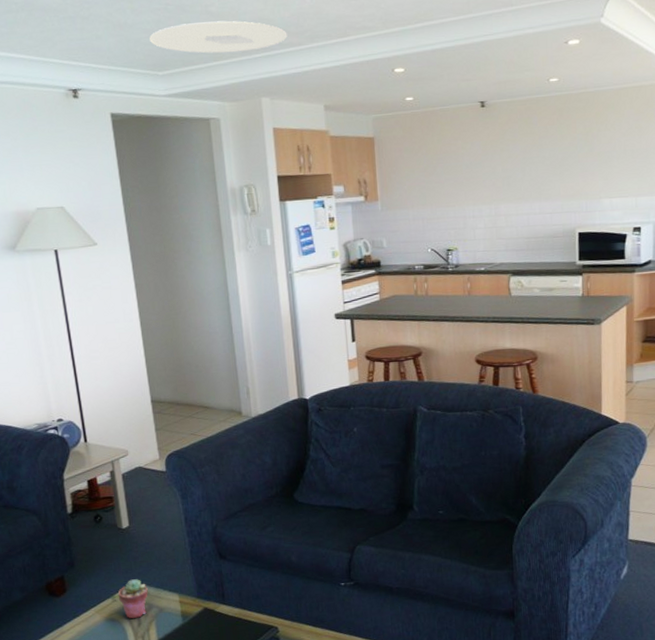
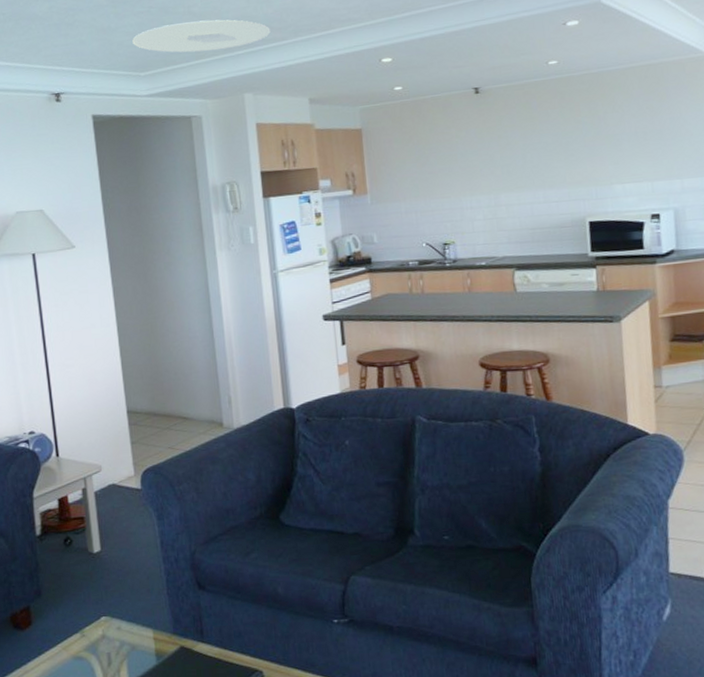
potted succulent: present [117,579,148,619] -> none [86,611,120,657]

